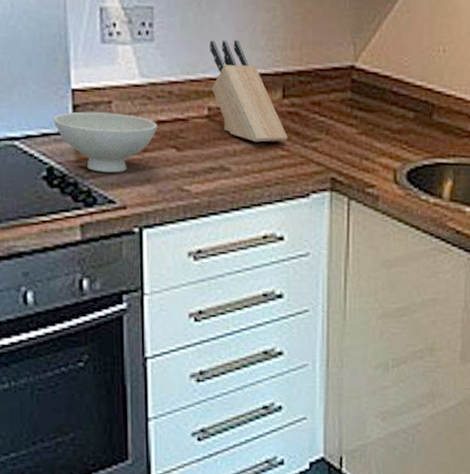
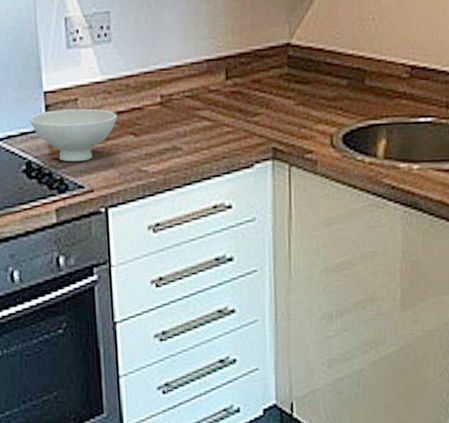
knife block: present [210,39,287,143] -> none [160,31,232,122]

